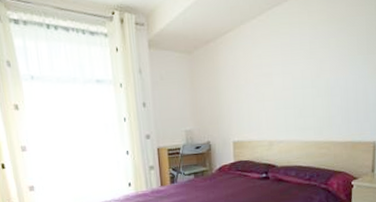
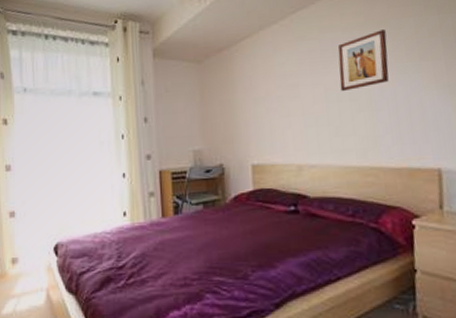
wall art: none [304,26,344,79] -> present [337,29,389,91]

